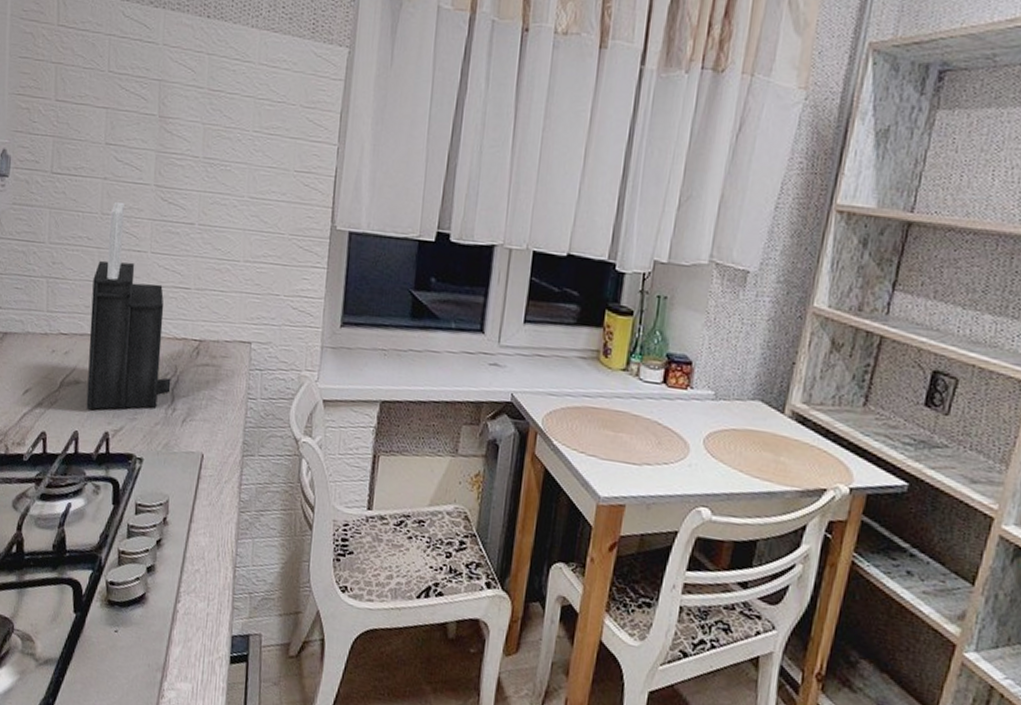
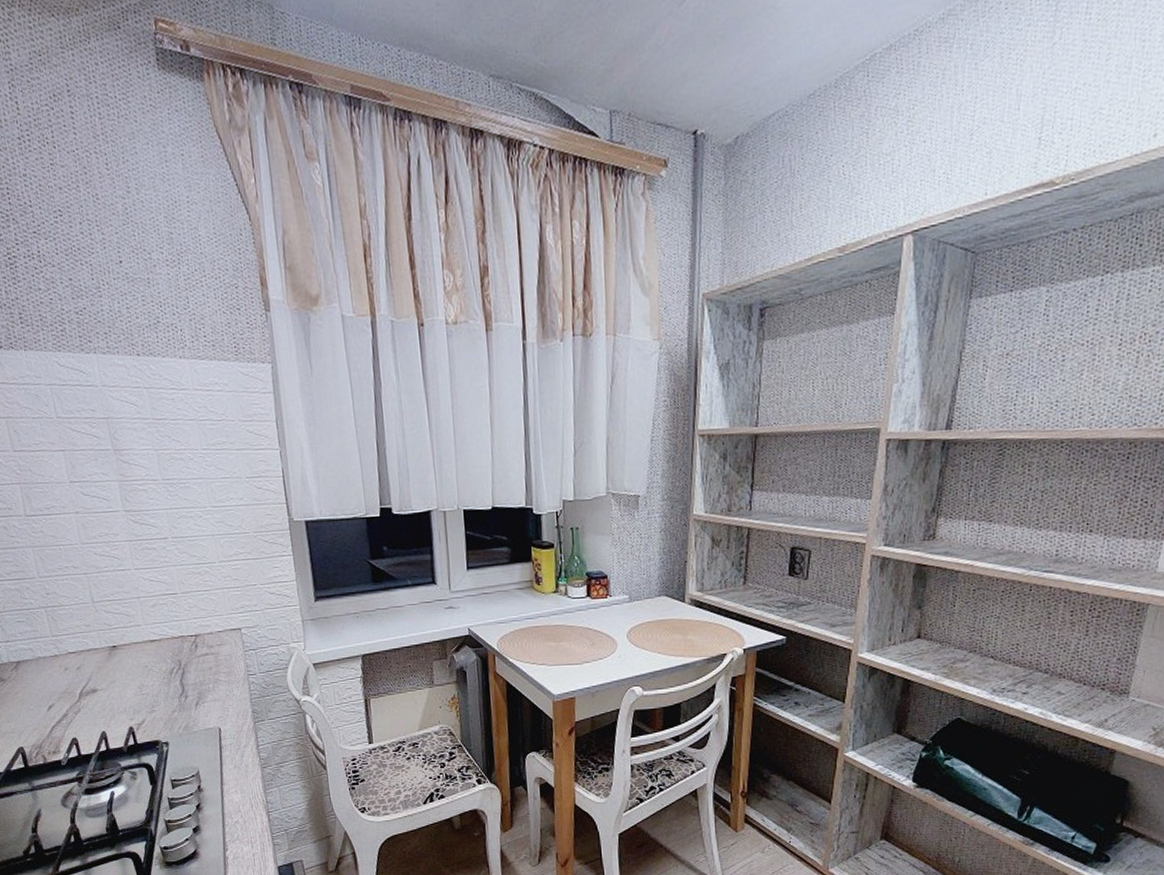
knife block: present [86,202,171,410] -> none [87,531,180,712]

